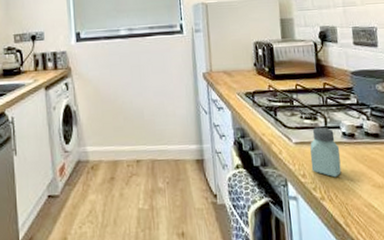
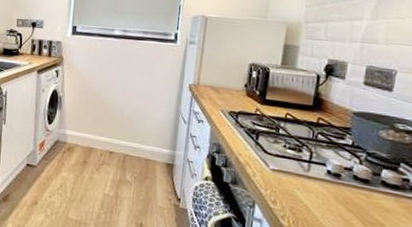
saltshaker: present [310,127,342,178] -> none [284,159,321,212]

